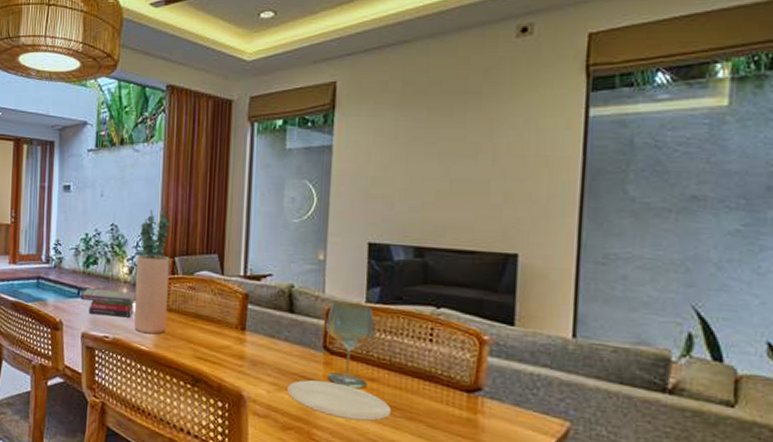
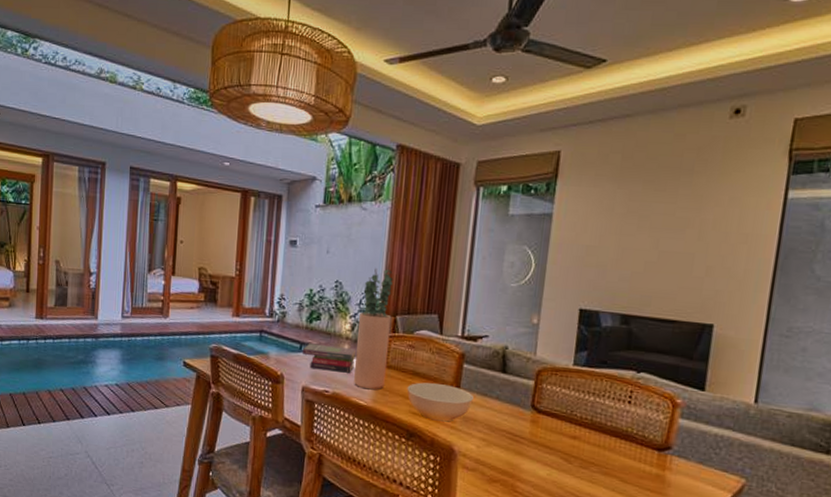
bowl: none [189,325,260,366] -> present [407,382,473,422]
plate: present [286,380,392,422] -> none [495,436,590,476]
wine glass: present [325,301,377,388] -> none [533,363,581,445]

